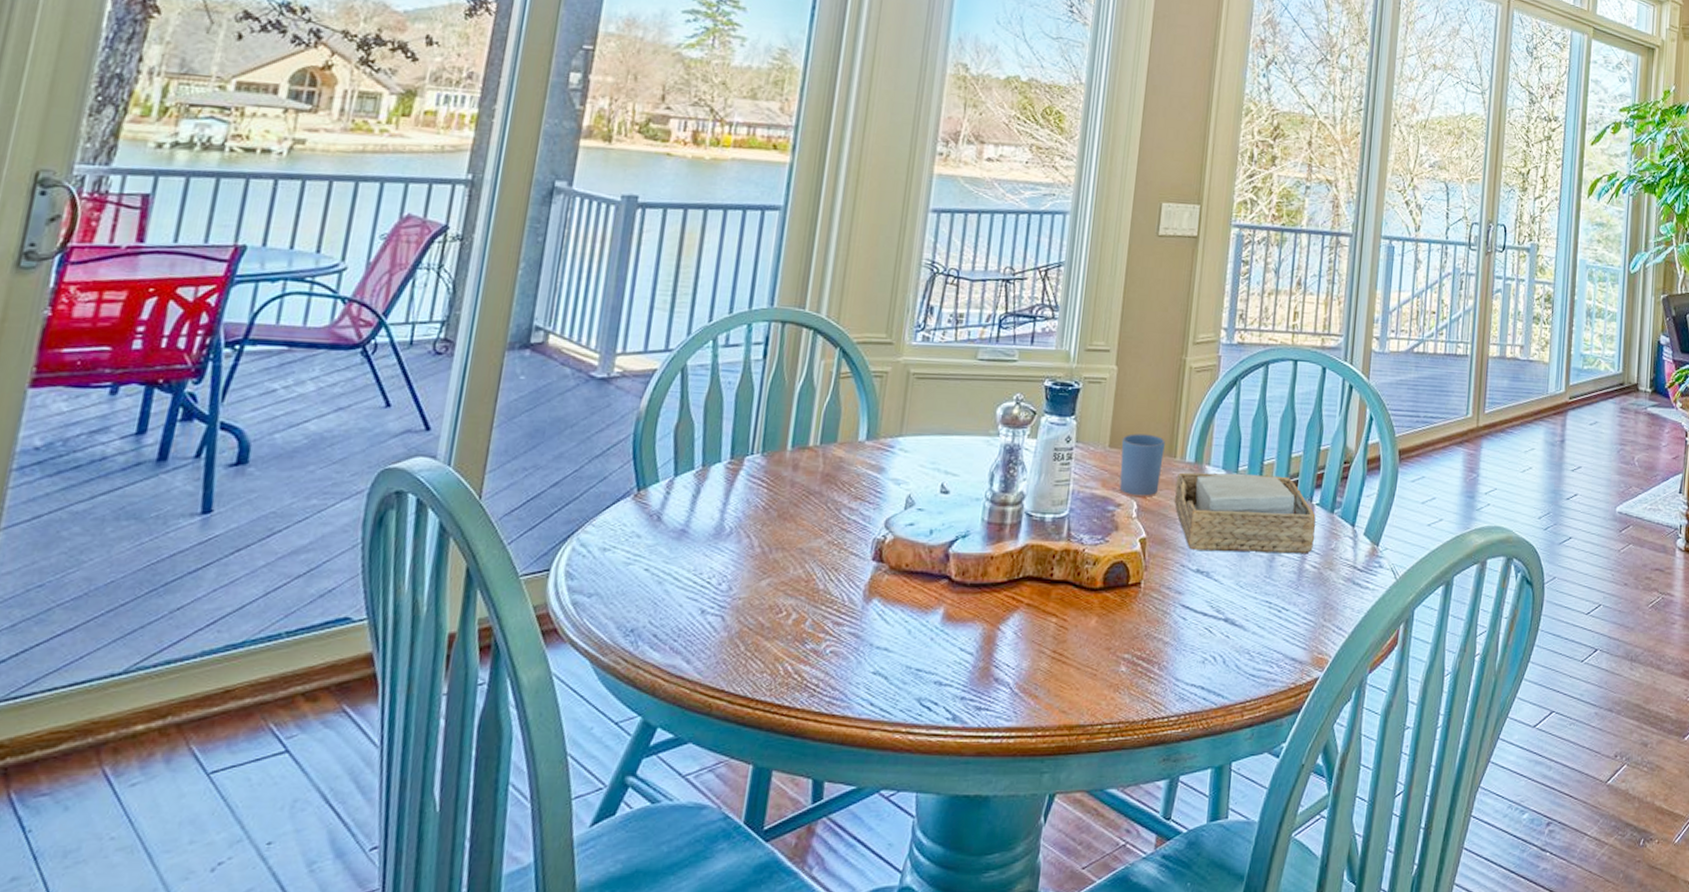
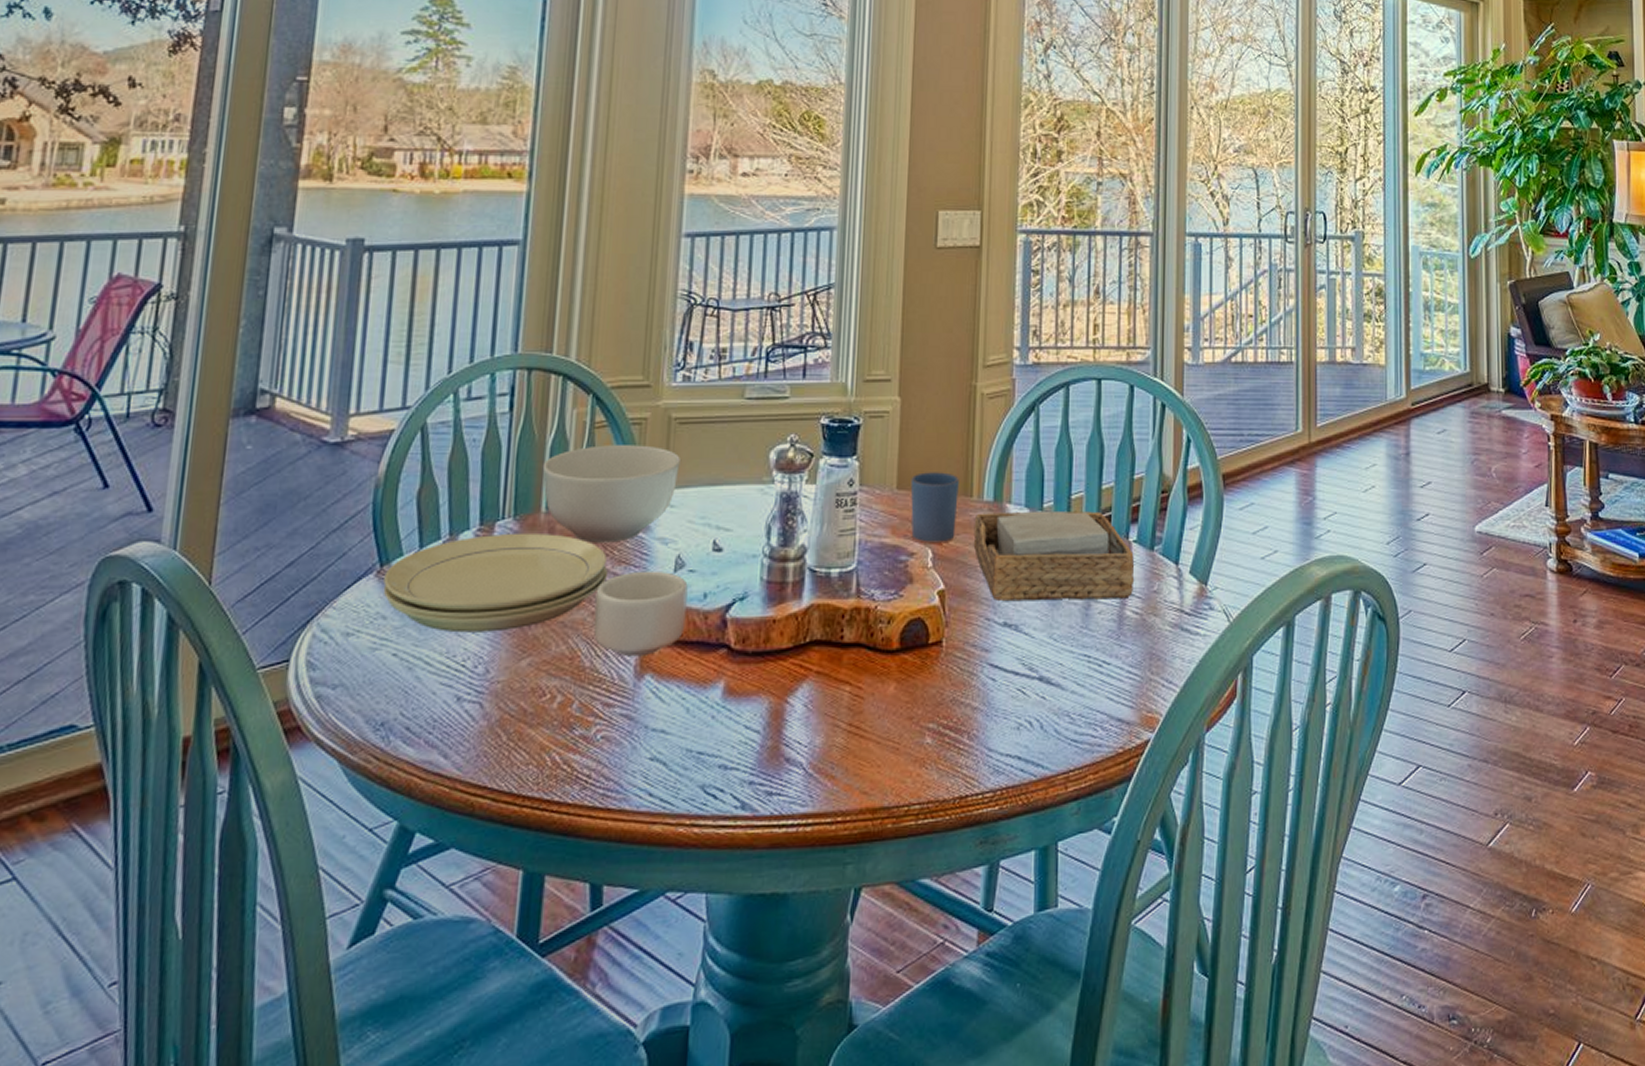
plate: none [638,467,844,554] -> present [383,532,607,633]
bowl: none [790,393,917,481] -> present [542,445,682,543]
mug: none [828,507,916,583] -> present [594,570,688,657]

